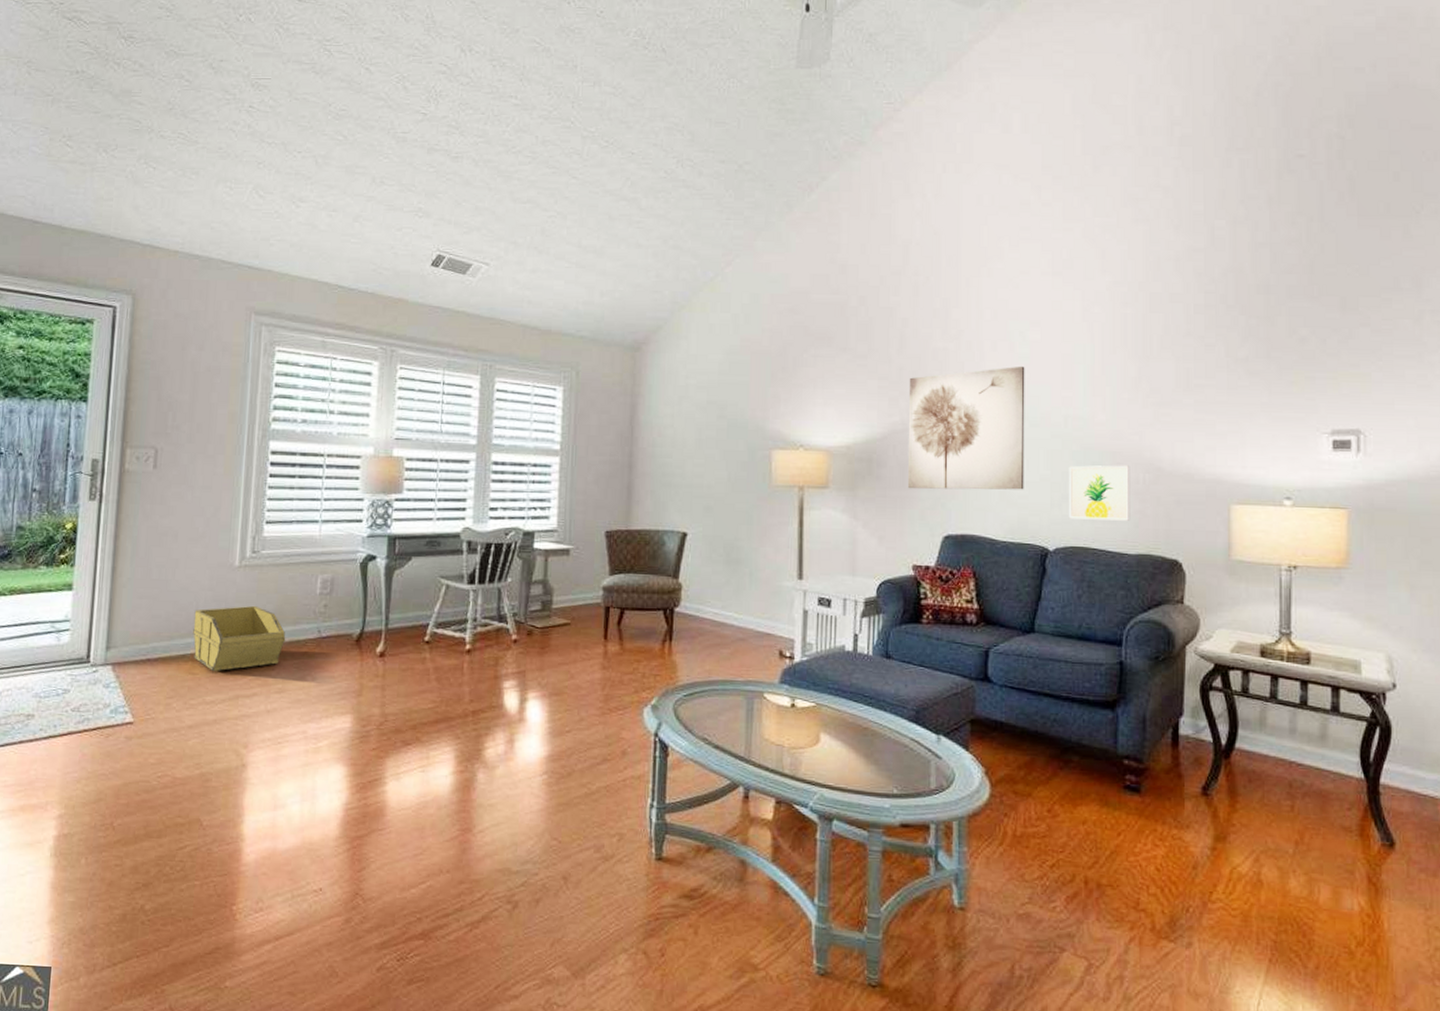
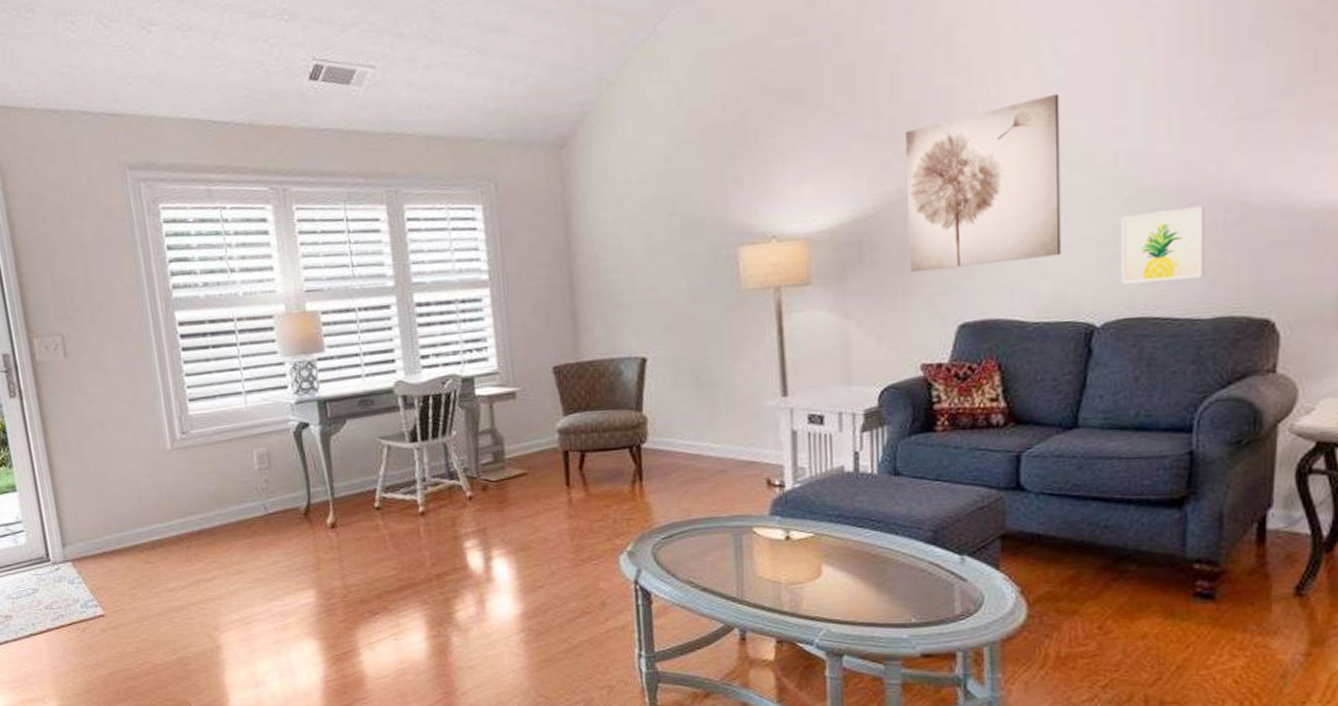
storage bin: present [193,605,286,672] -> none [138,488,234,559]

